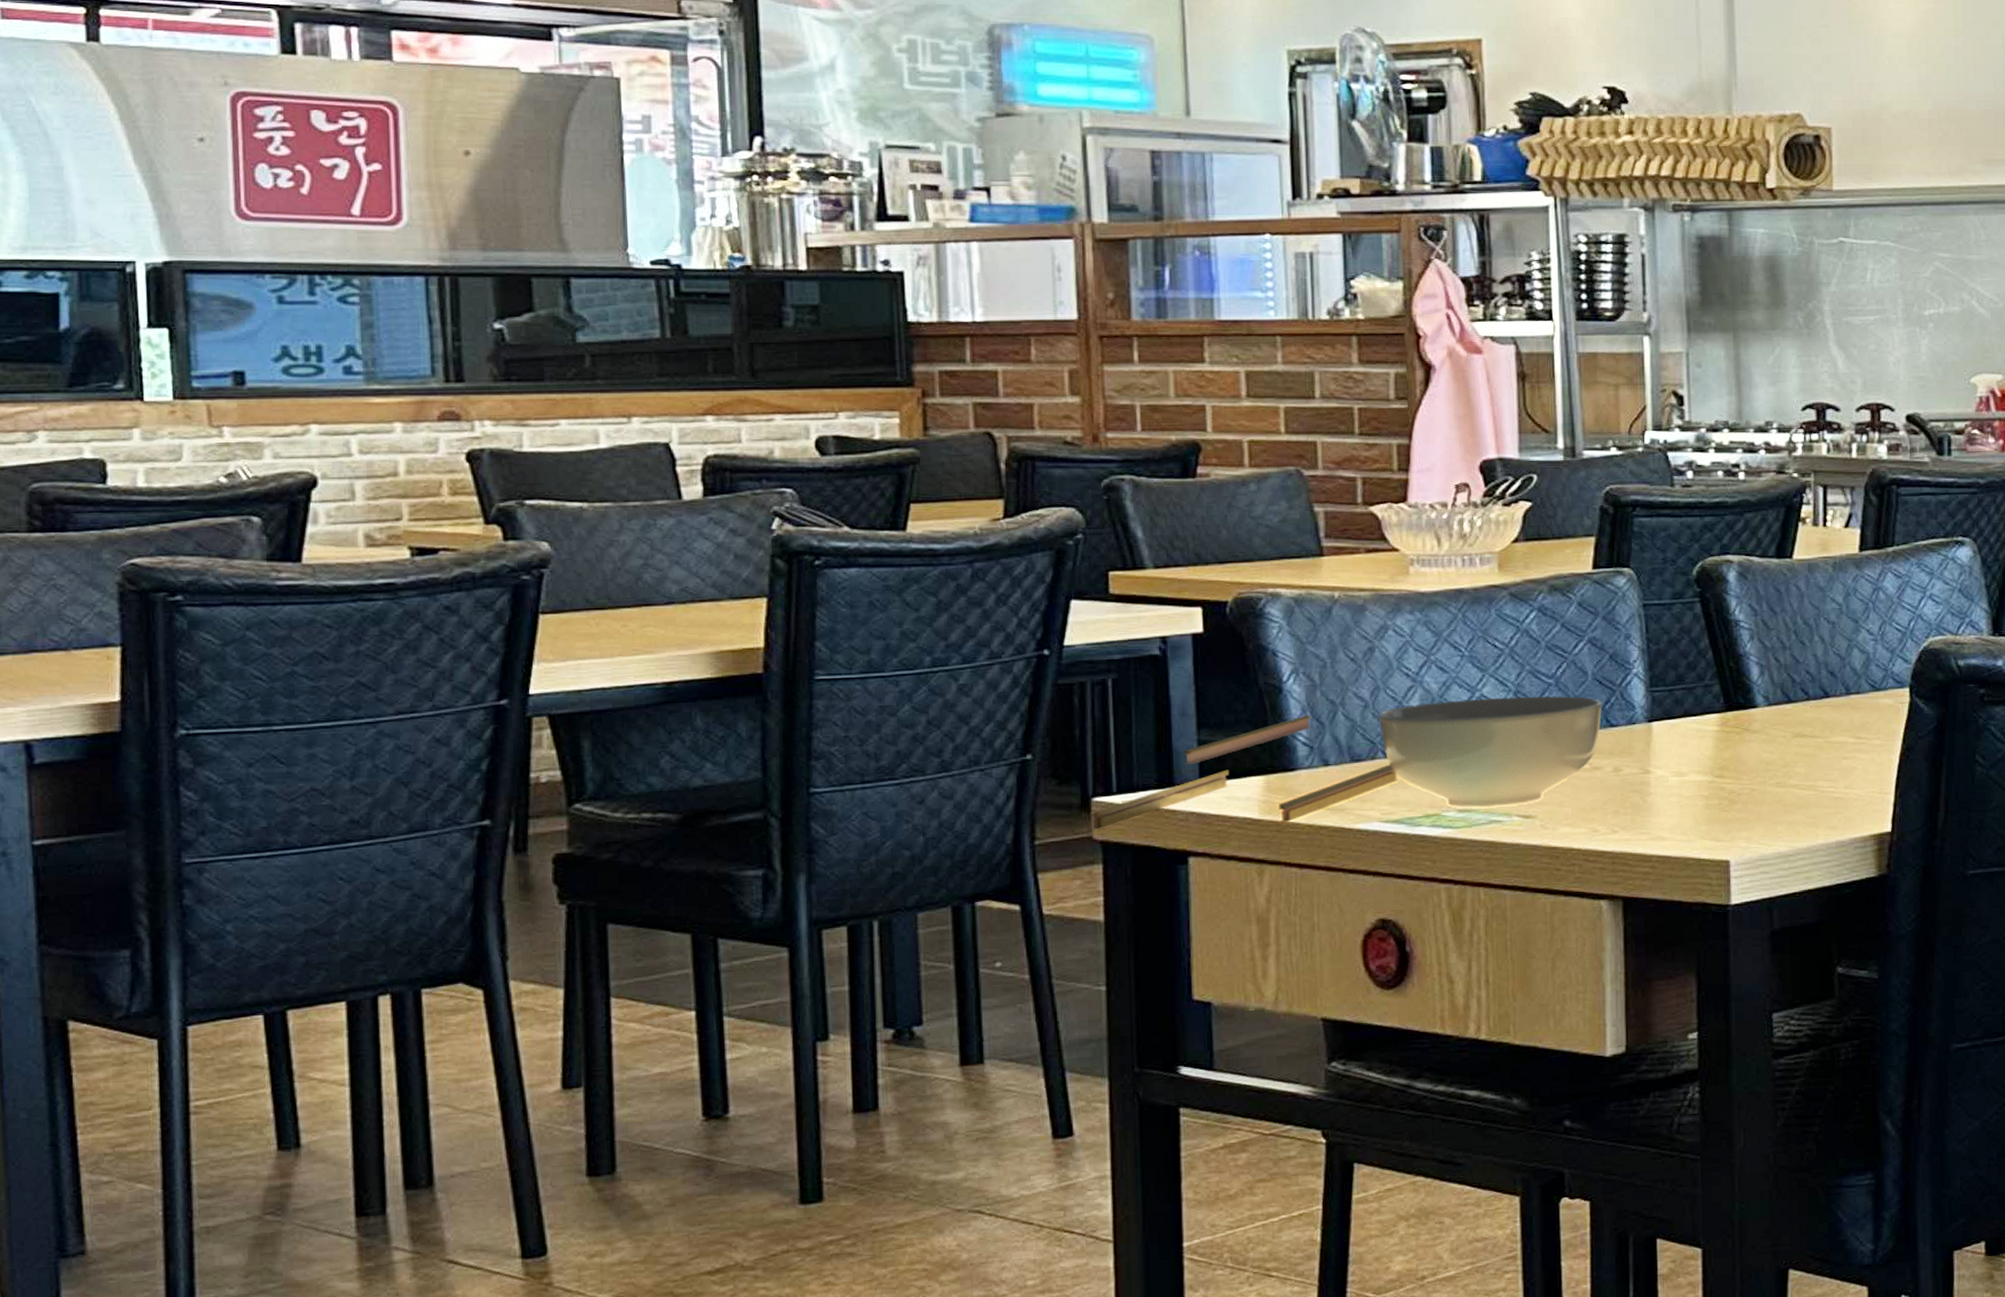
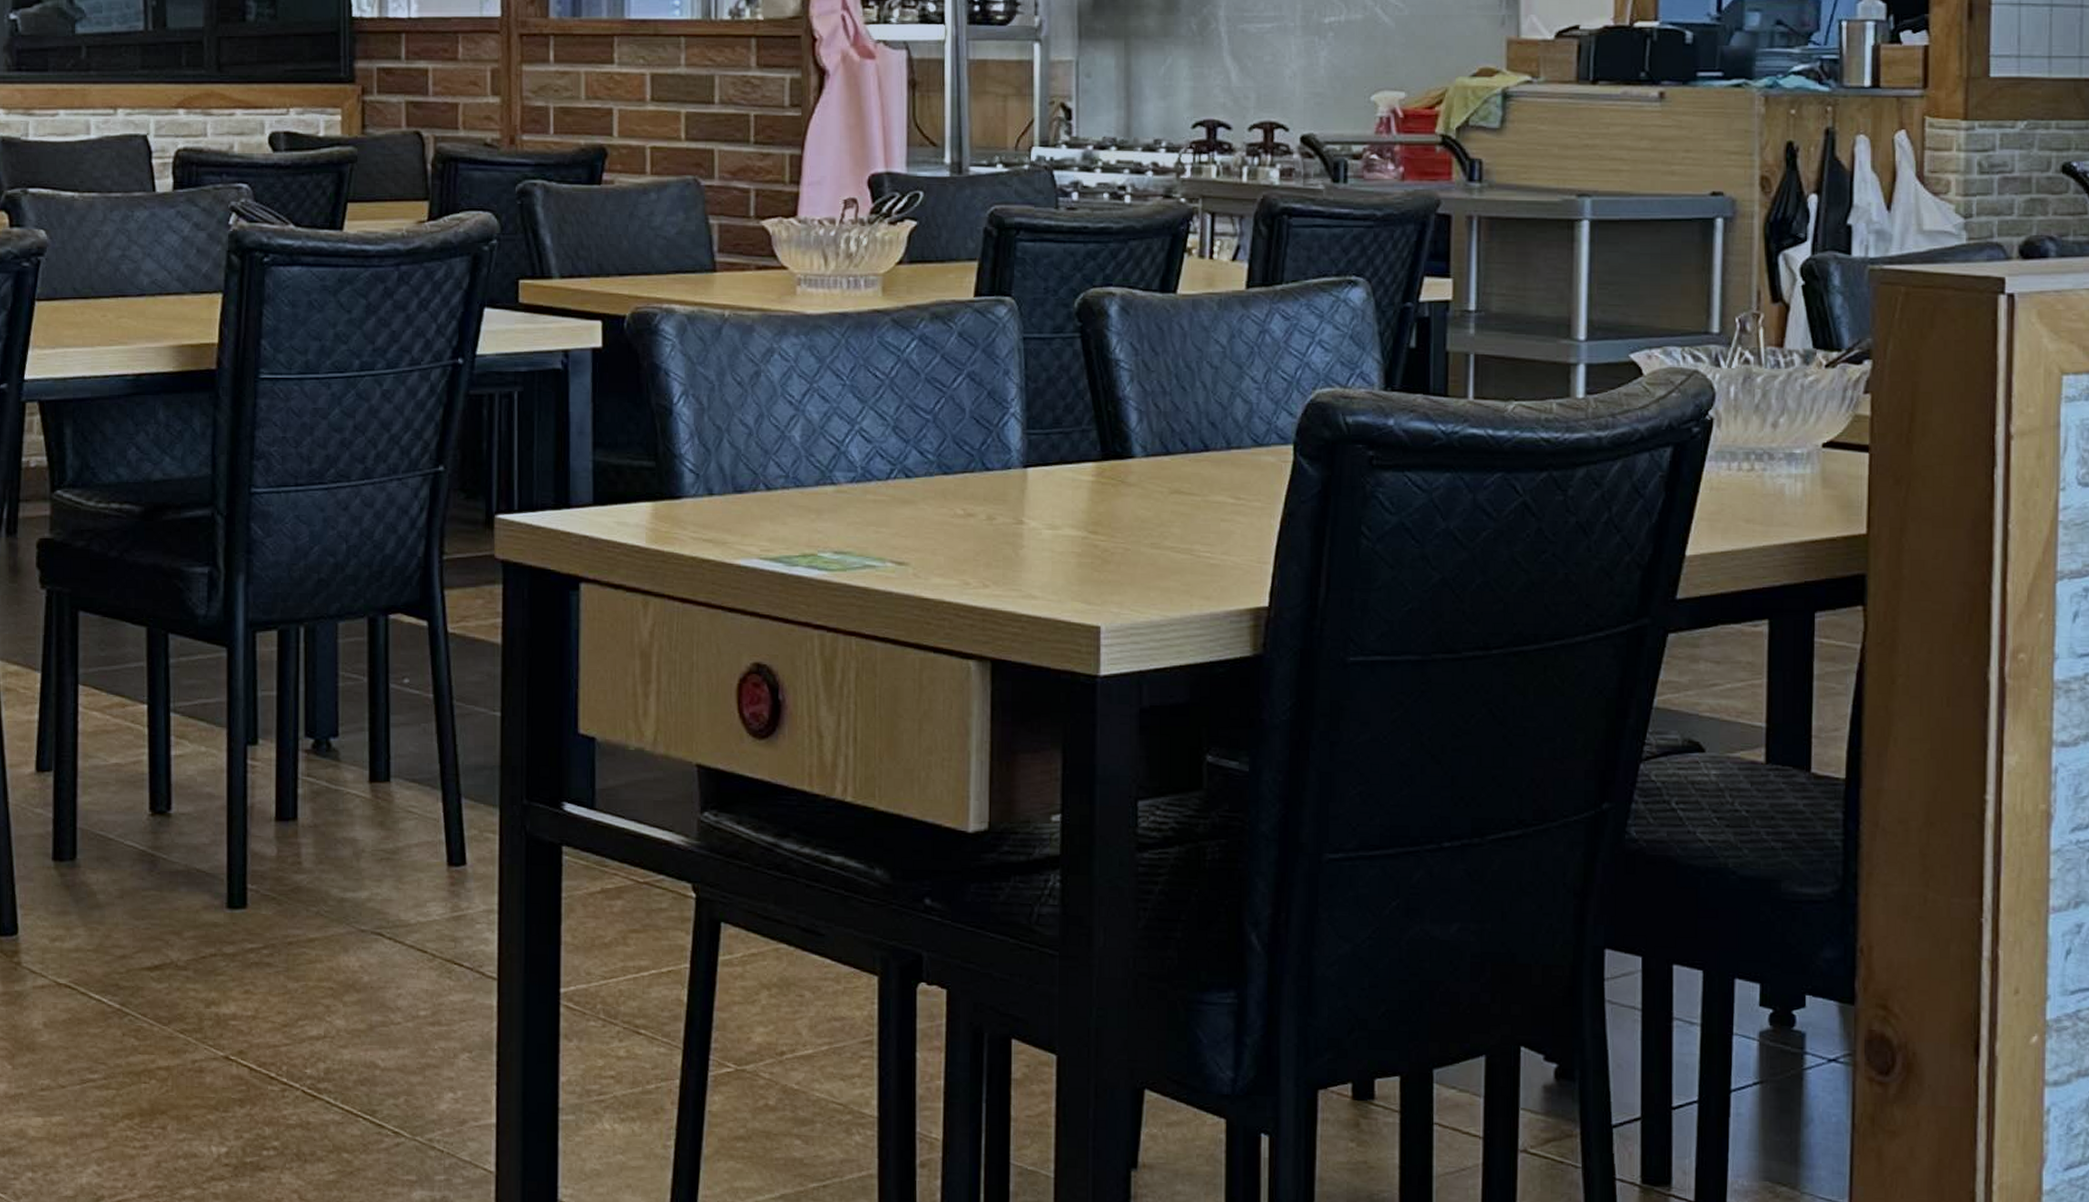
chopsticks: present [1090,715,1399,830] -> none [493,440,778,552]
bowl: present [1377,696,1603,807] -> none [761,432,979,550]

